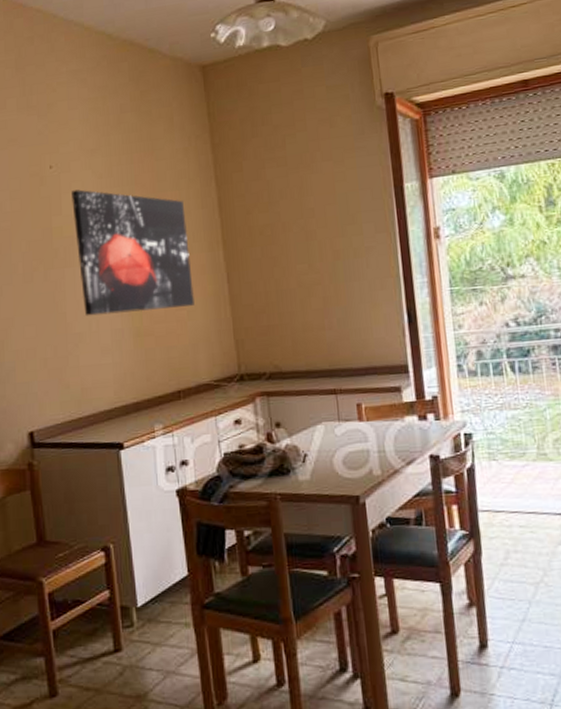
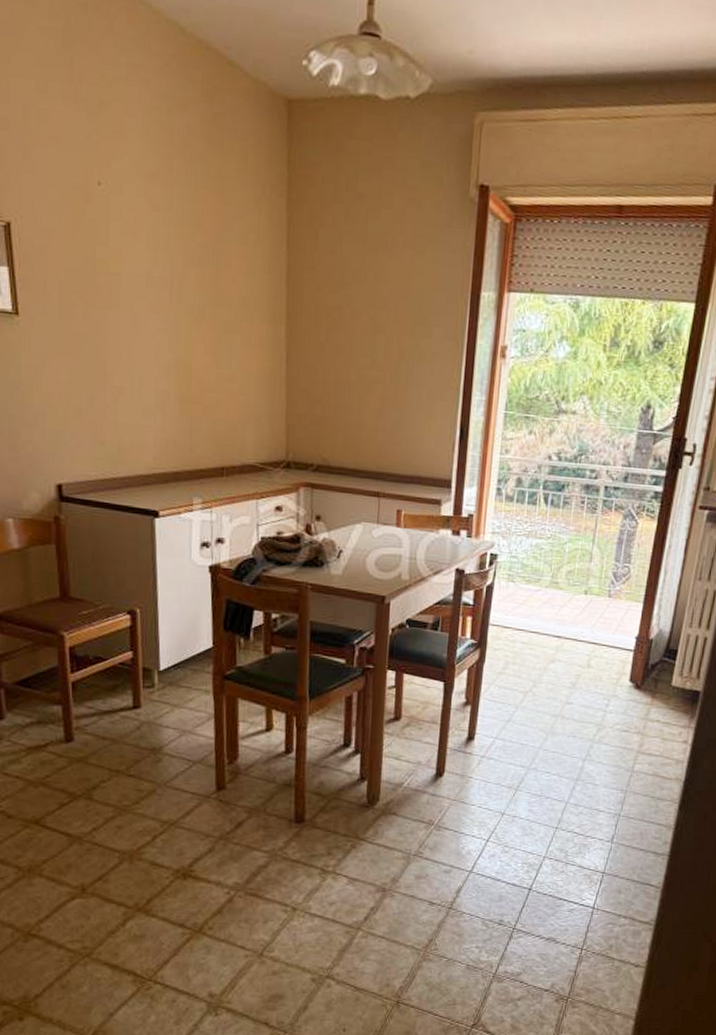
wall art: present [71,189,194,316] -> none [122,218,250,380]

